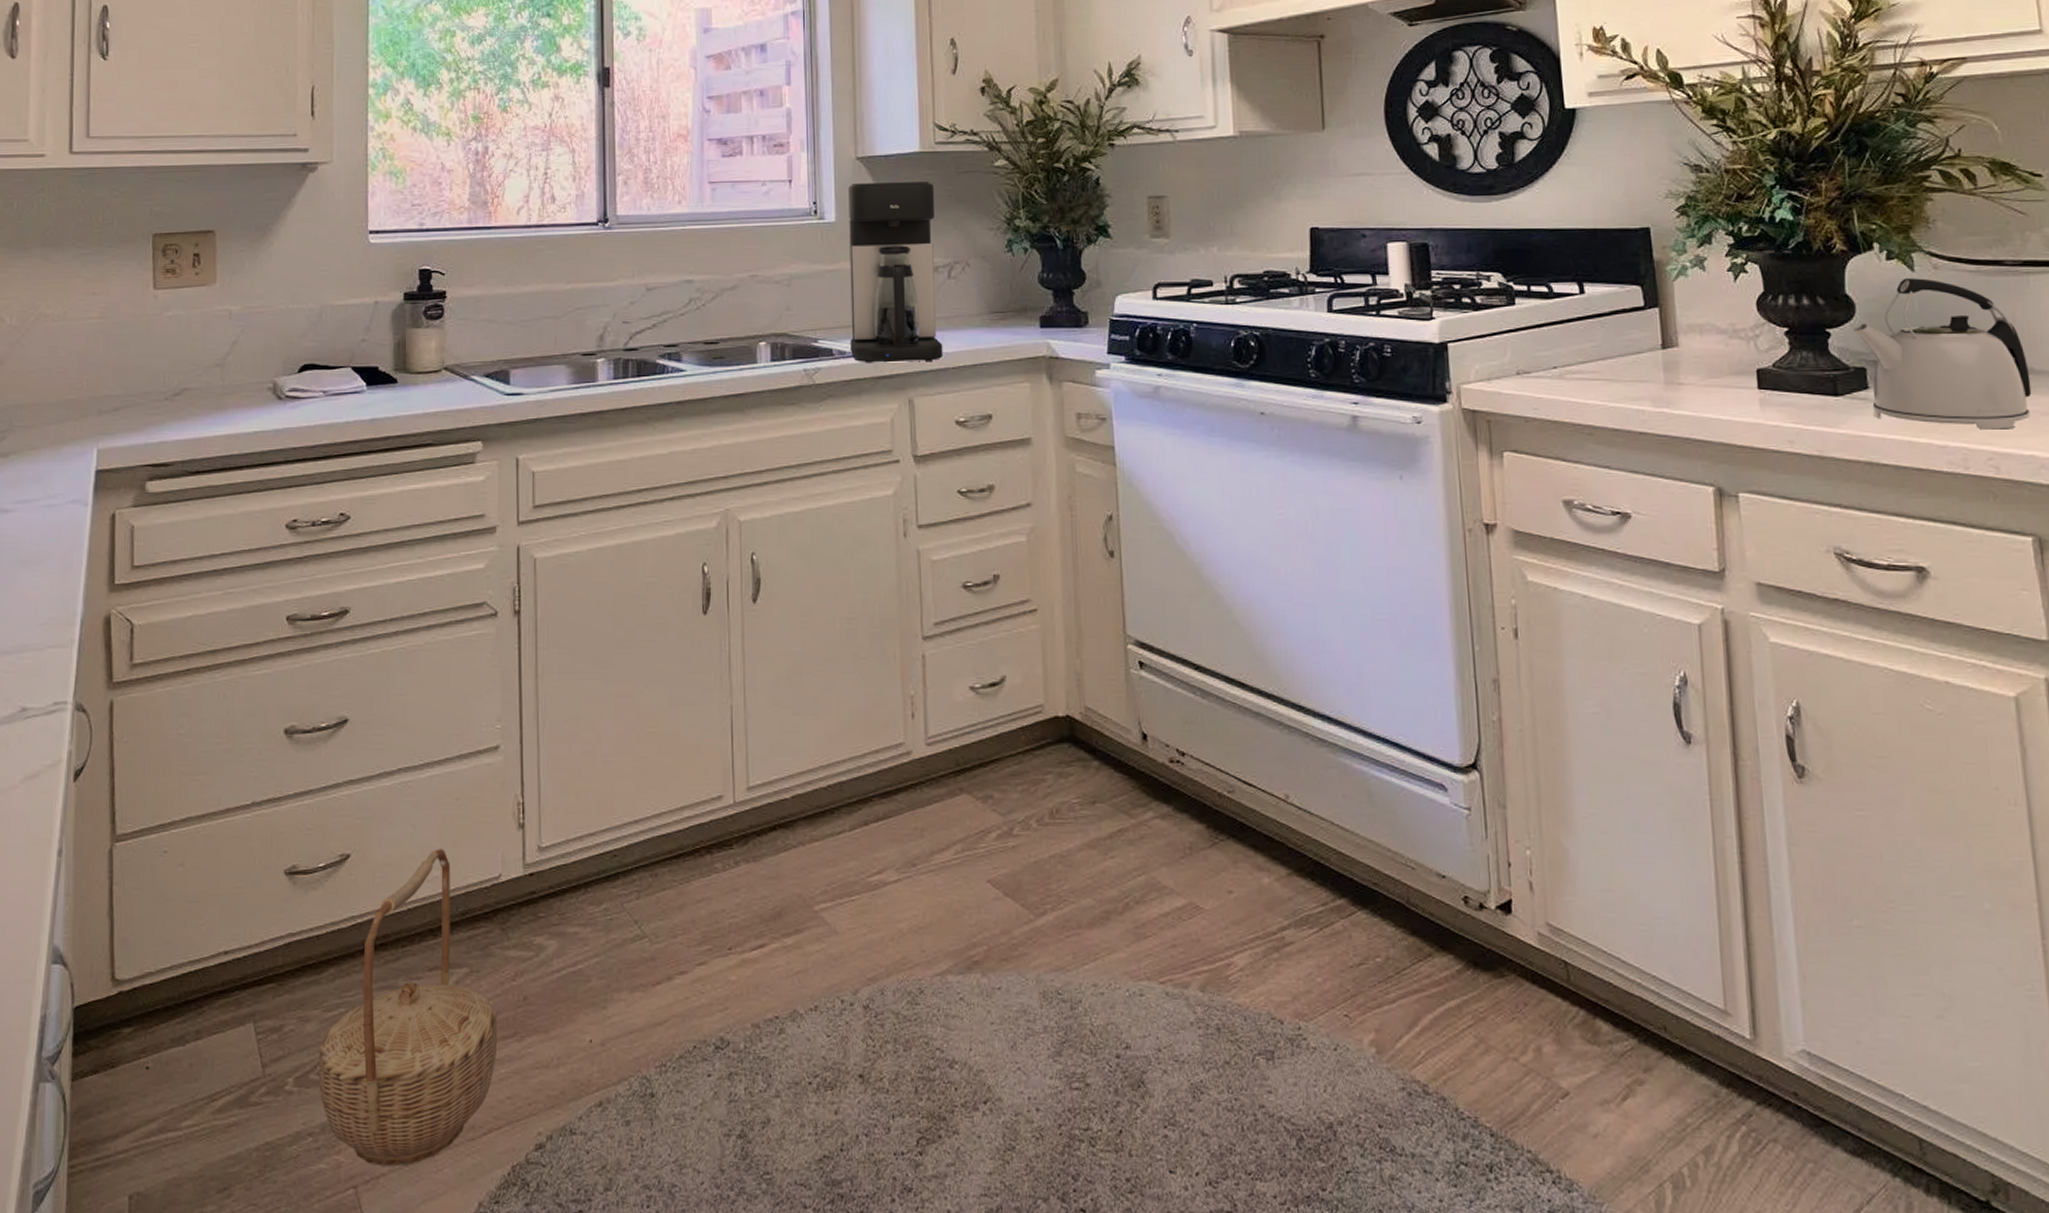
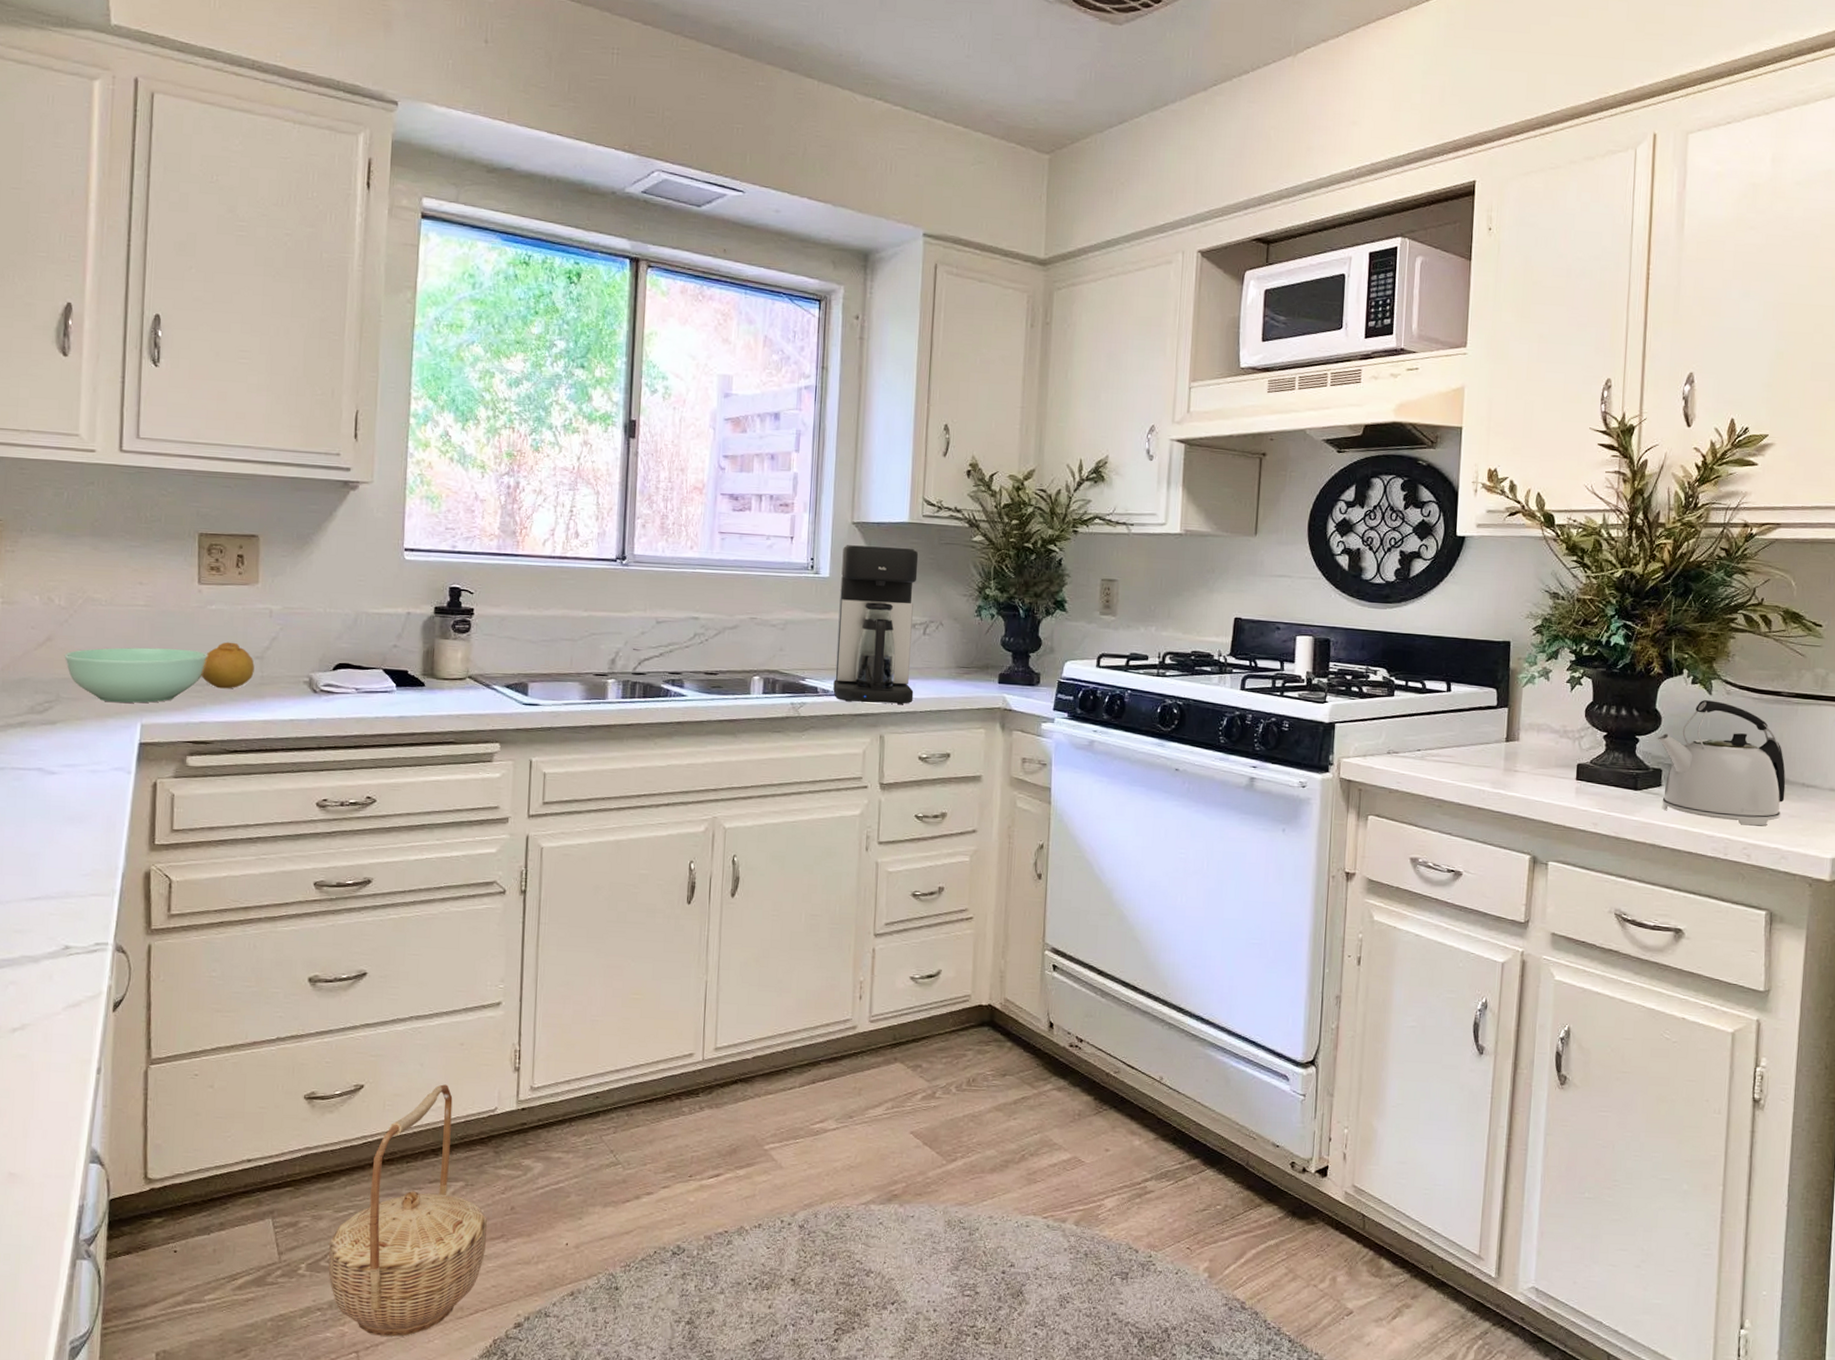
bowl: none [16,363,166,428] -> present [64,647,208,703]
fruit: none [159,350,215,403] -> present [201,642,254,689]

